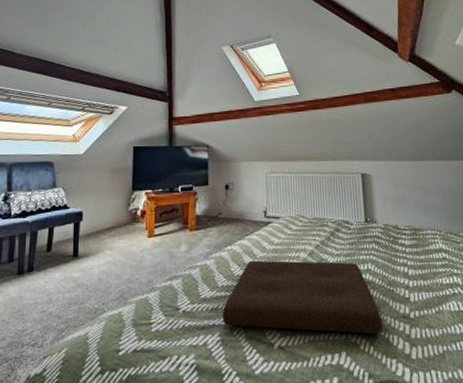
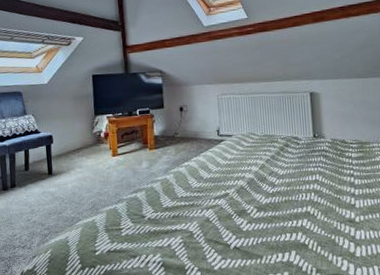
cushion: present [223,260,383,334] -> none [183,174,329,236]

